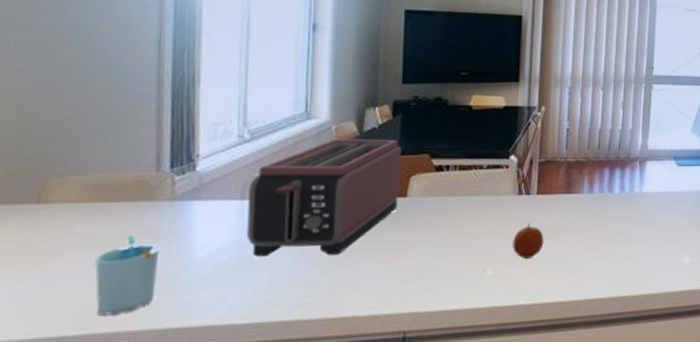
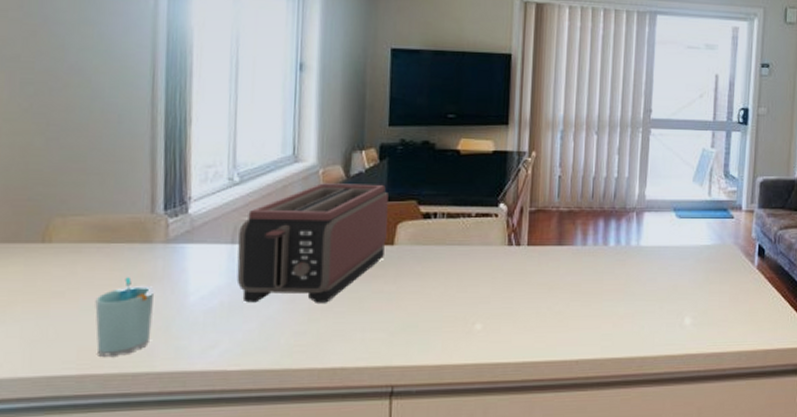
fruit: present [512,223,544,259] -> none [502,276,535,314]

